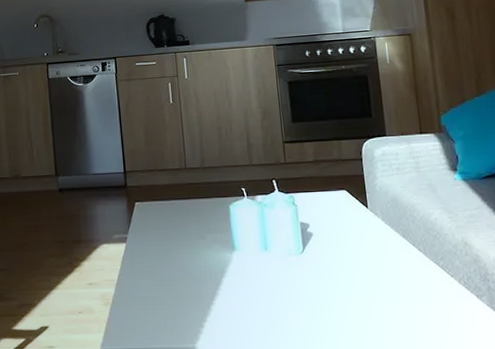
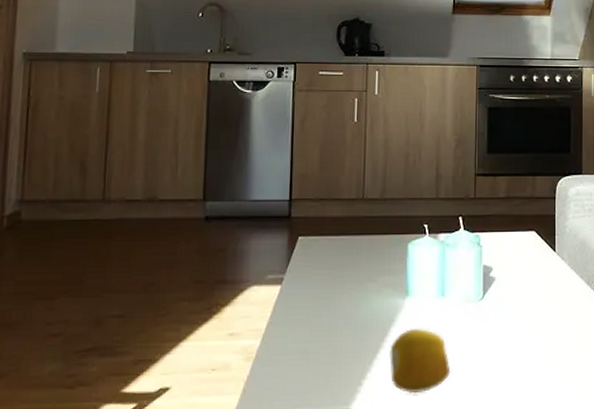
fruit: none [224,279,281,335] -> present [390,329,451,394]

